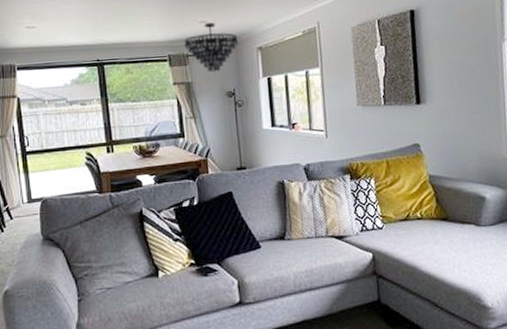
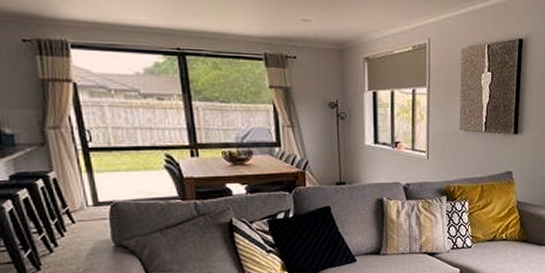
chandelier: present [184,22,239,72] -> none [283,22,344,79]

